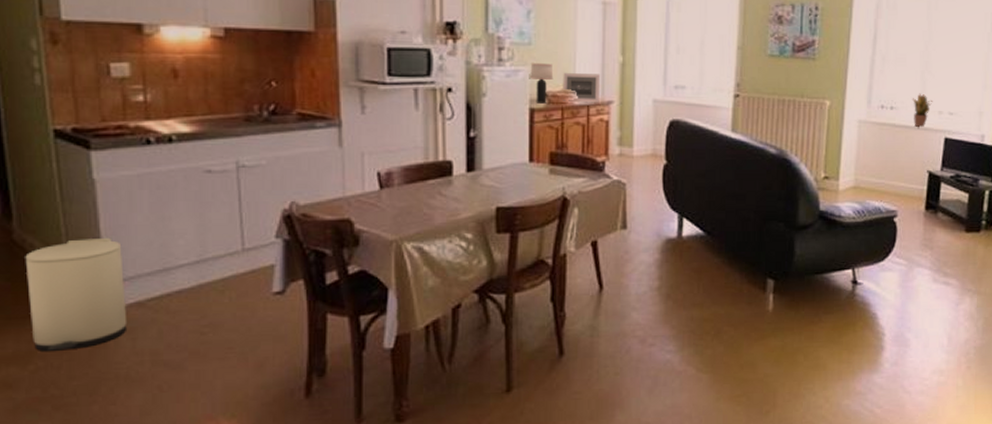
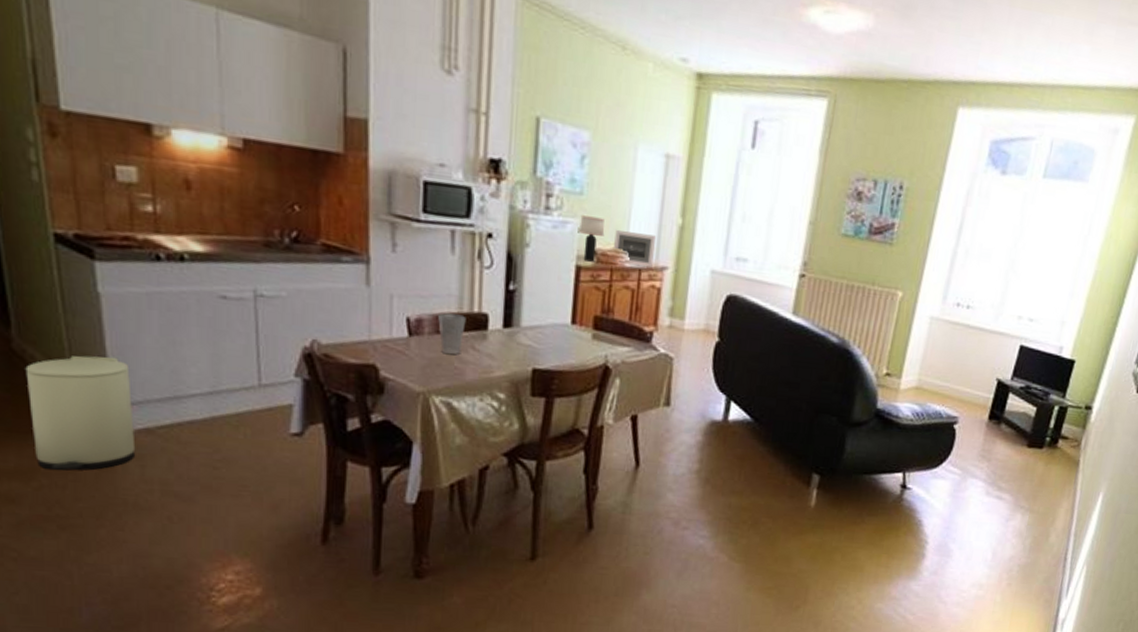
cup: none [406,164,432,202] -> present [438,313,466,356]
potted plant: present [912,93,933,128] -> none [989,294,1014,332]

